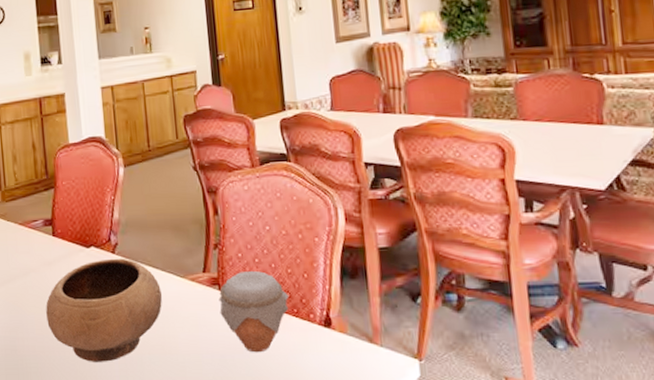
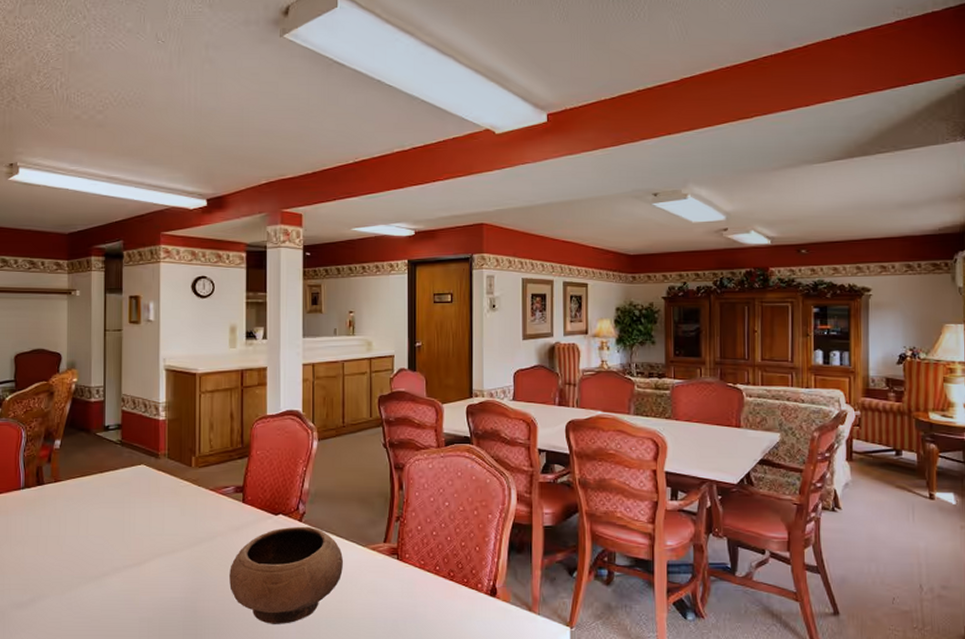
jar: present [219,271,289,353] -> none [396,543,461,618]

